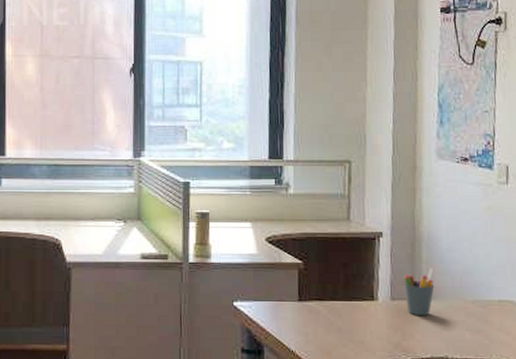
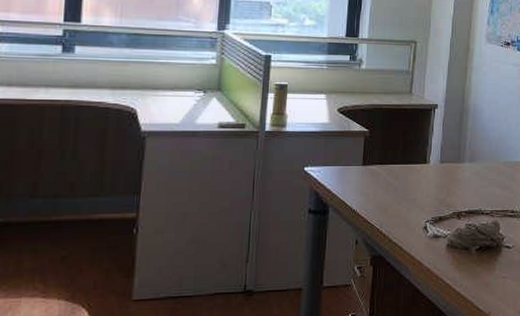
pen holder: present [404,268,435,317] -> none [451,135,476,176]

